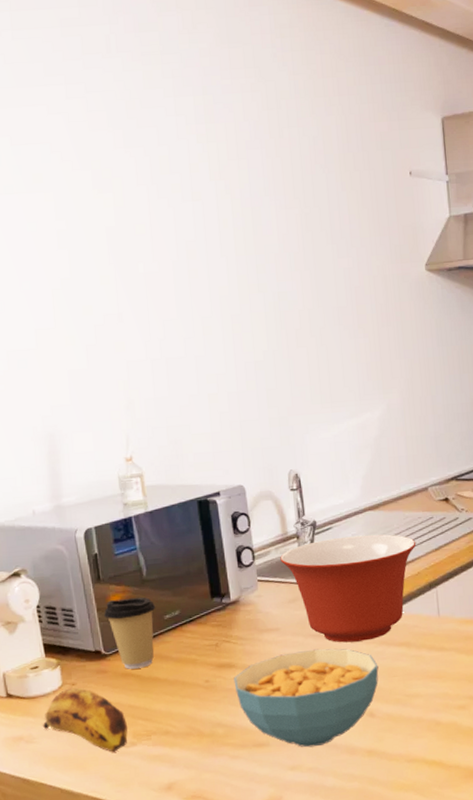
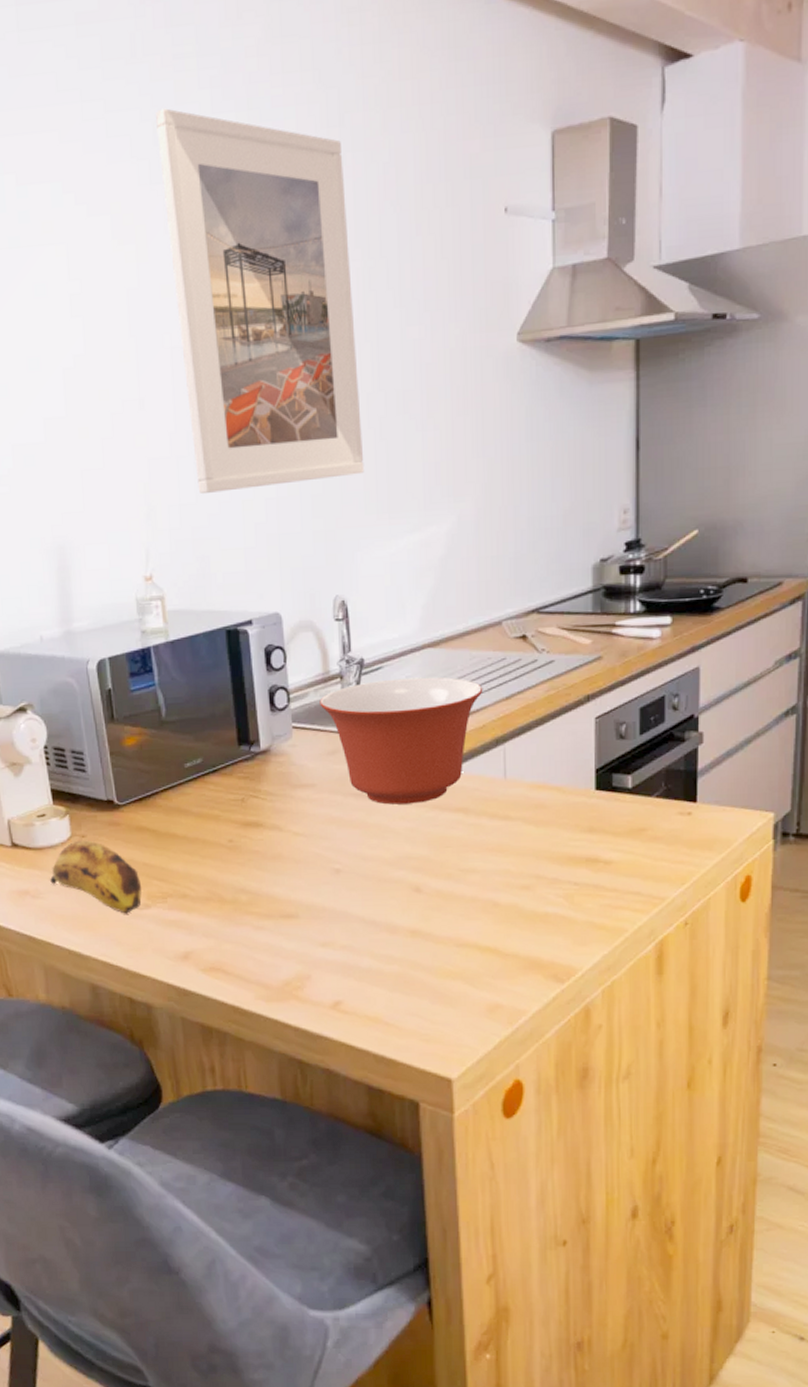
coffee cup: present [103,597,156,669] -> none [117,741,176,823]
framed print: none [128,91,310,389] -> present [156,108,365,493]
cereal bowl: present [233,648,379,748] -> none [261,810,429,923]

